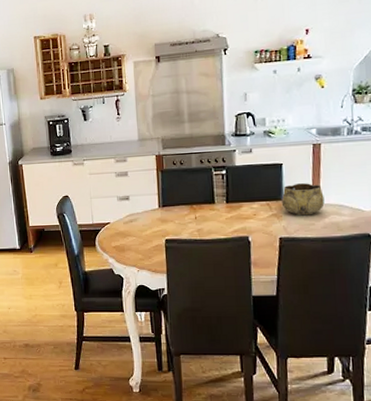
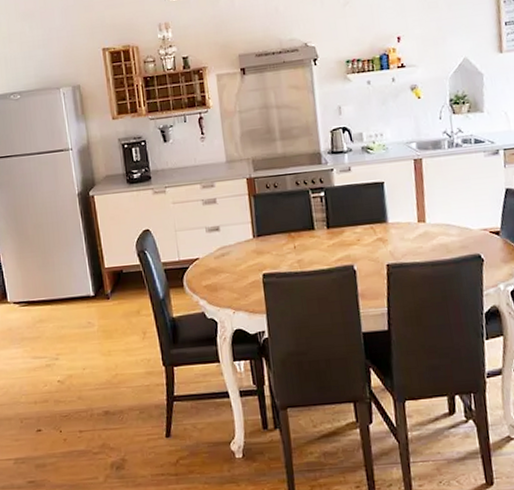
decorative bowl: present [281,183,325,216] -> none [385,202,431,239]

